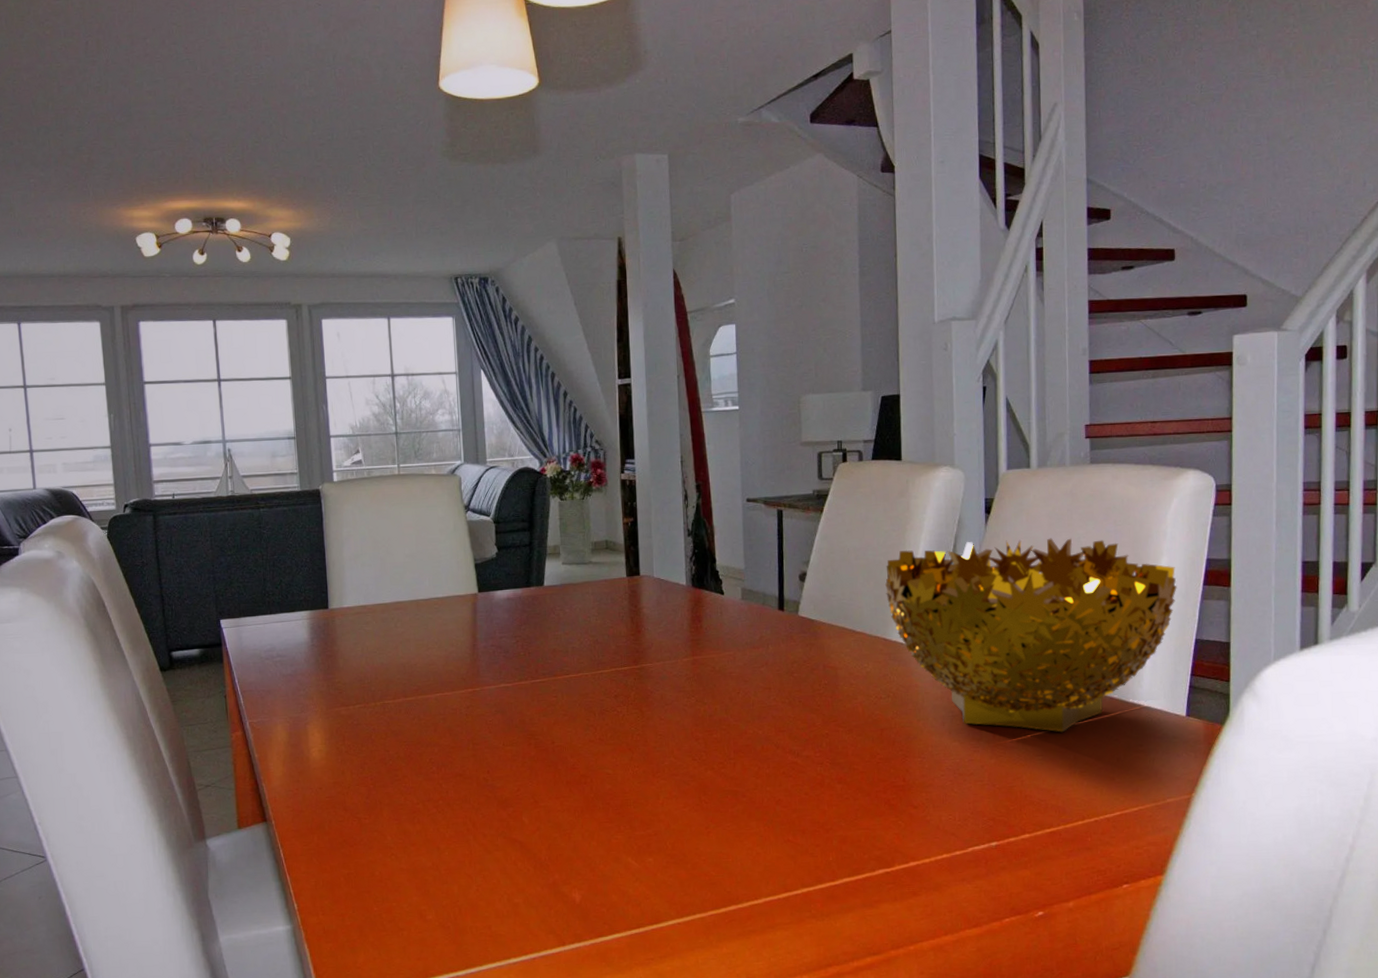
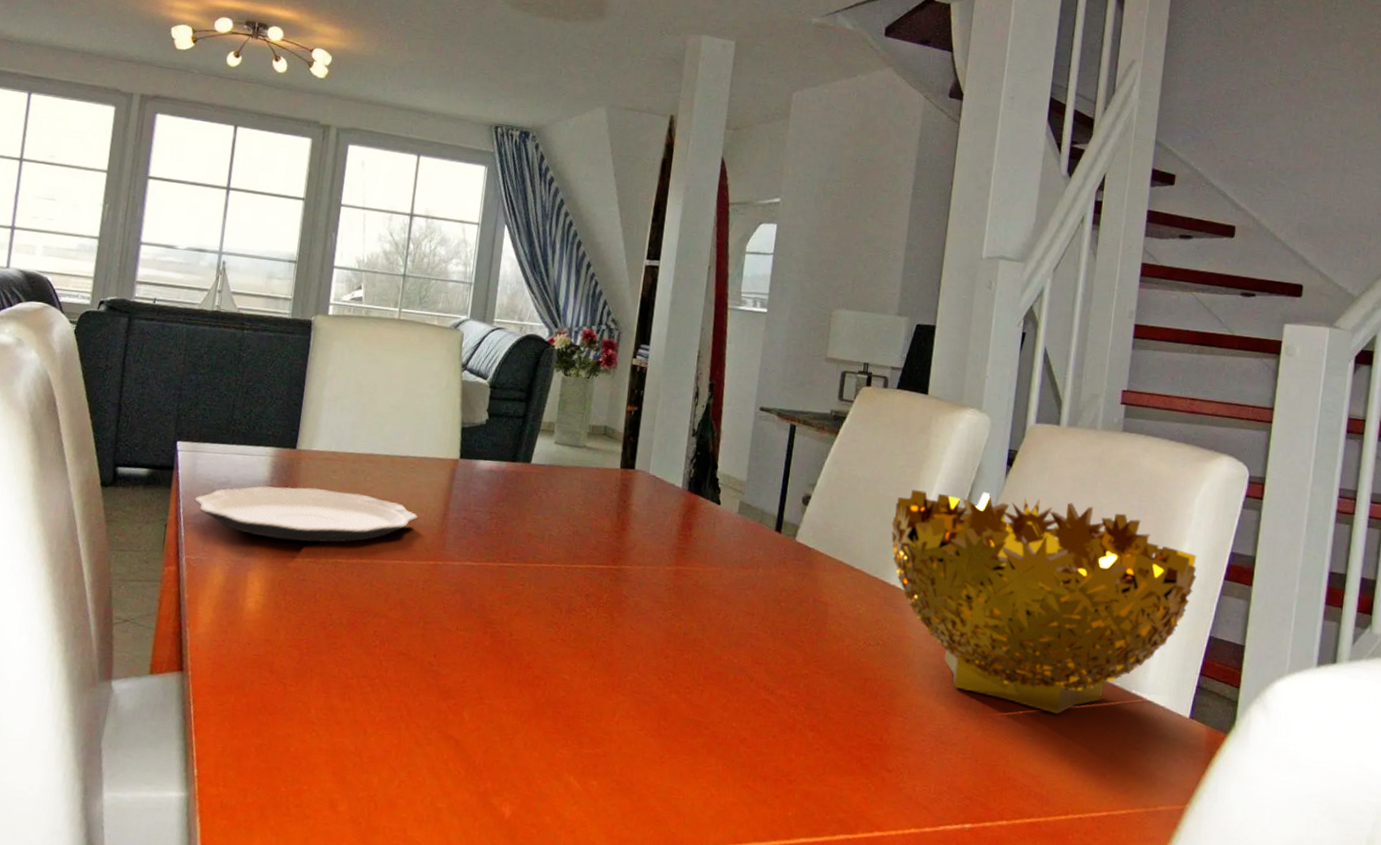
plate: none [246,639,450,692] -> present [194,486,418,543]

